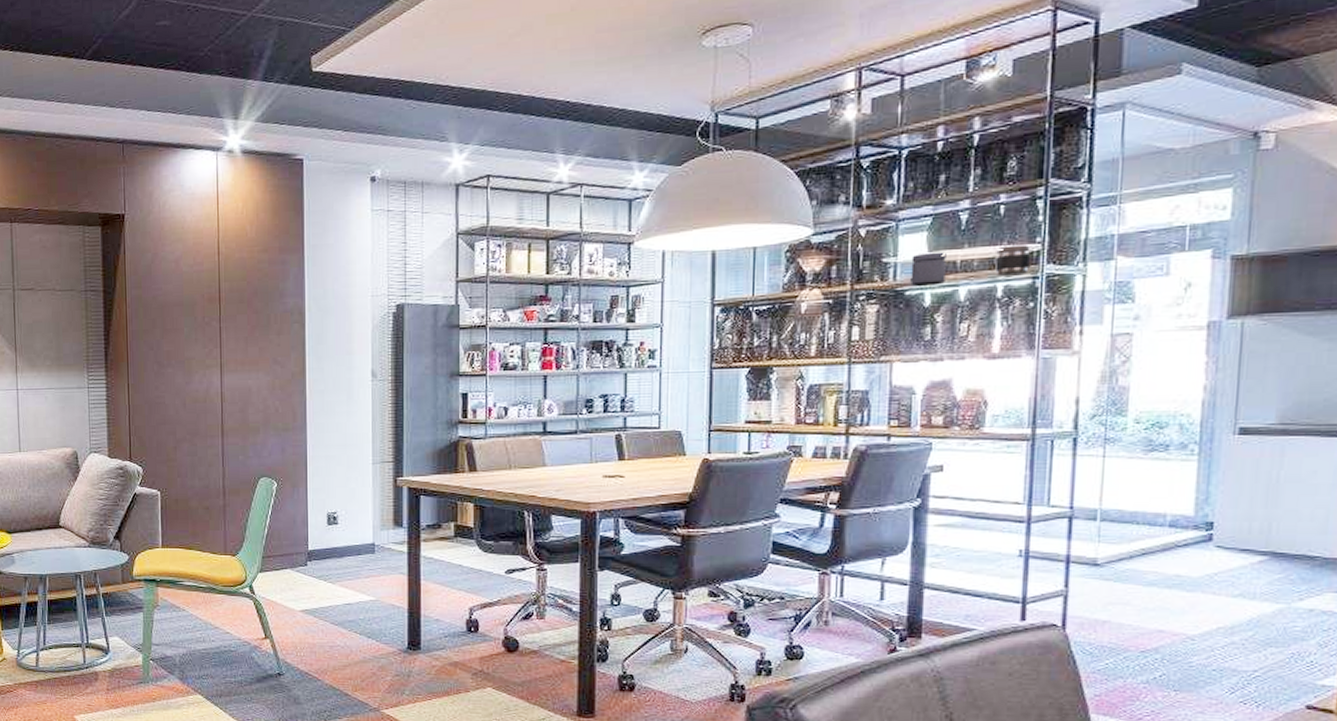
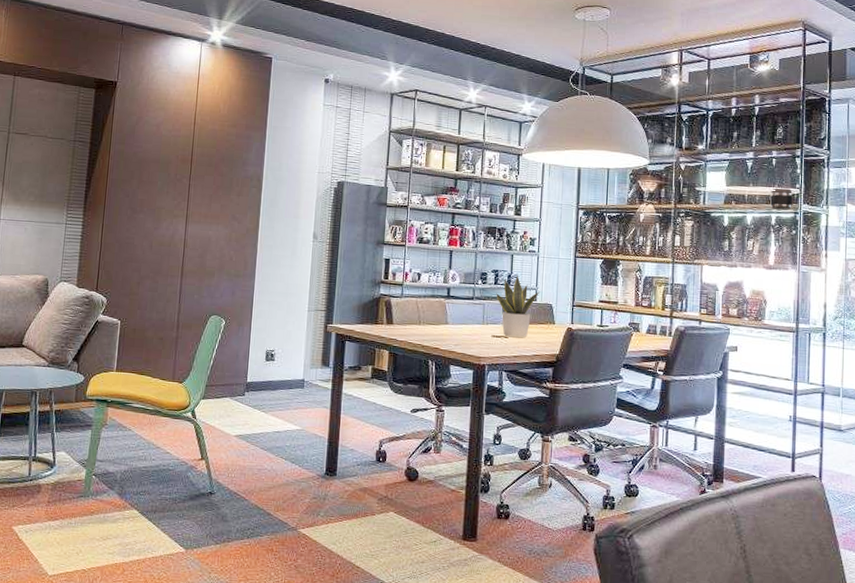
potted plant: none [606,398,665,476] -> present [496,275,540,338]
jar: present [910,252,947,286] -> none [715,186,738,211]

